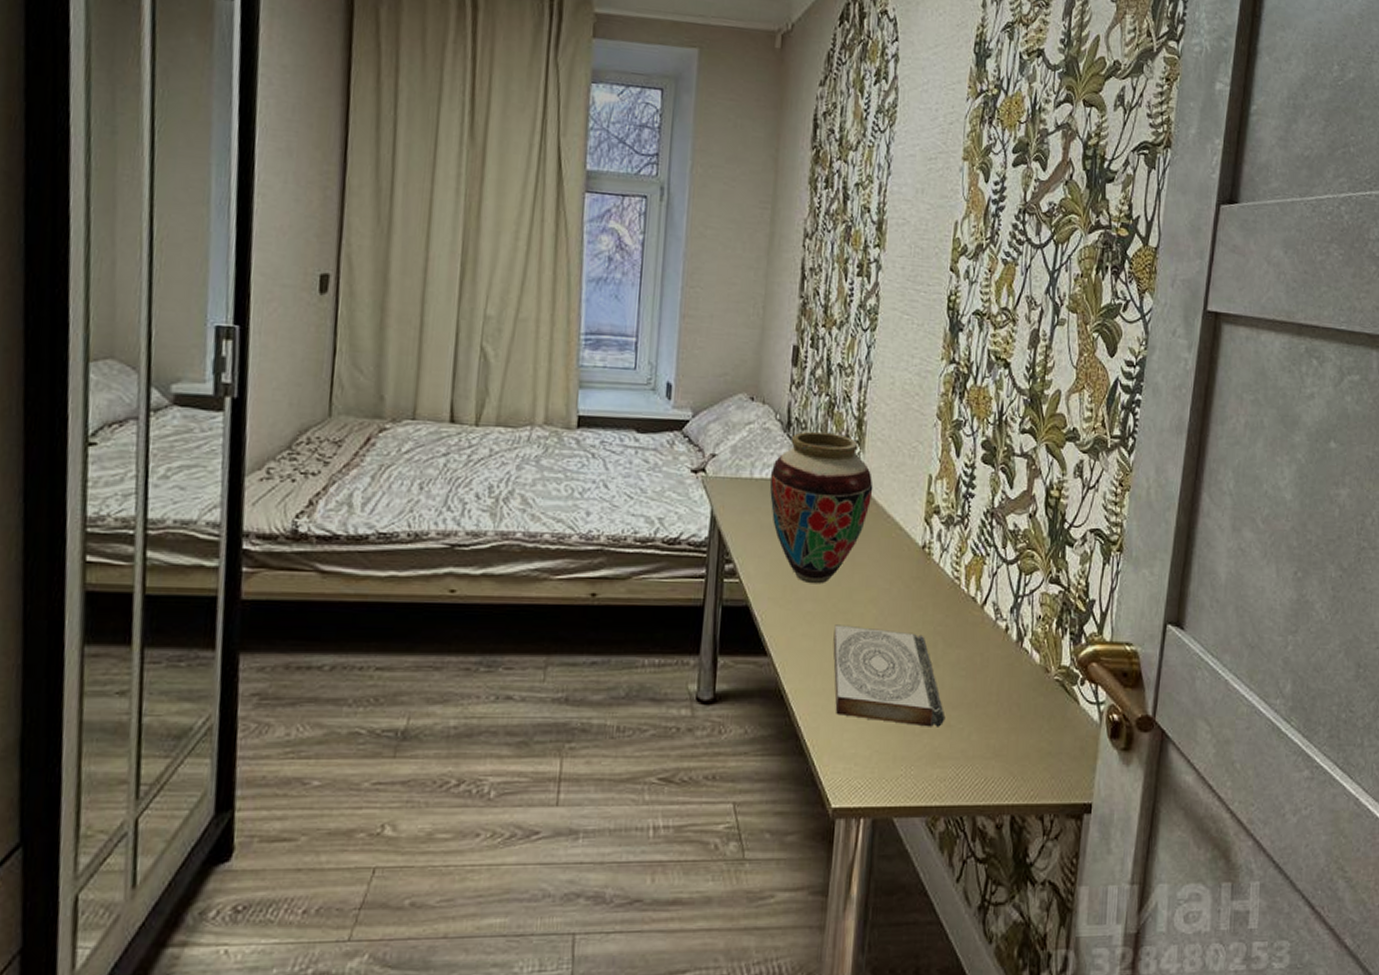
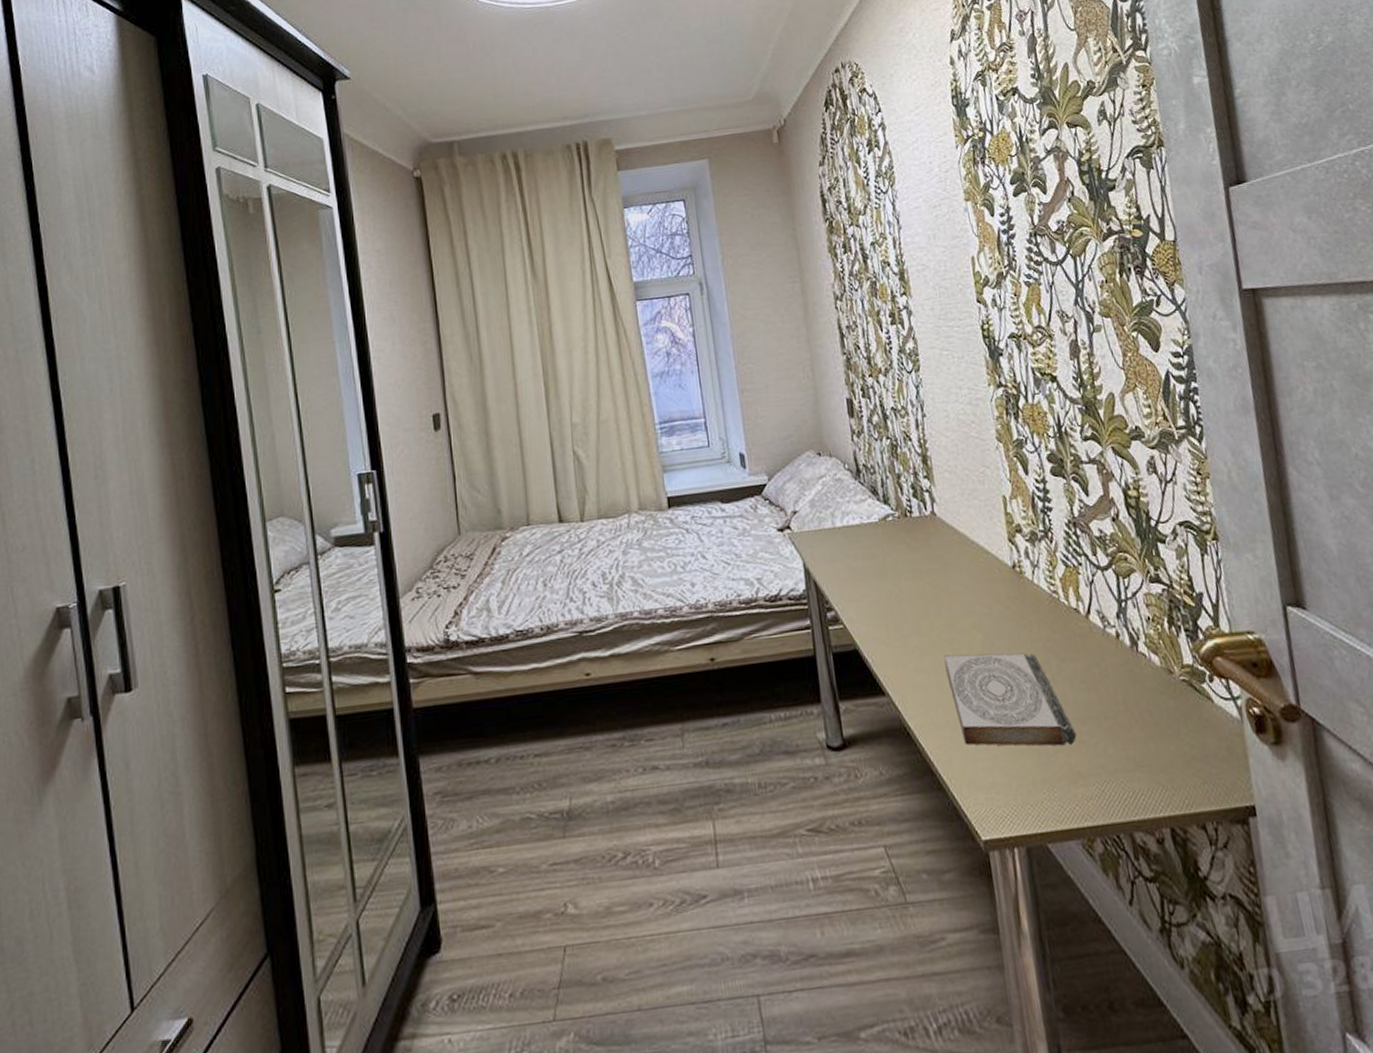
vase: present [769,431,874,584] -> none [850,472,952,620]

